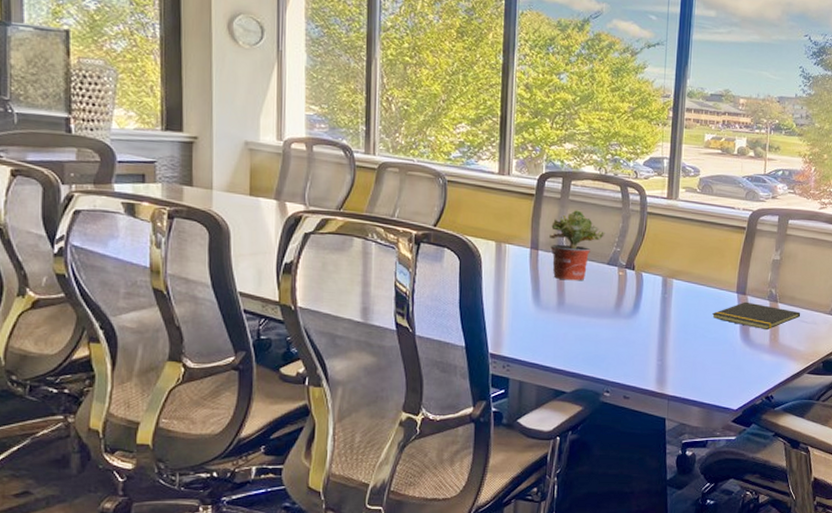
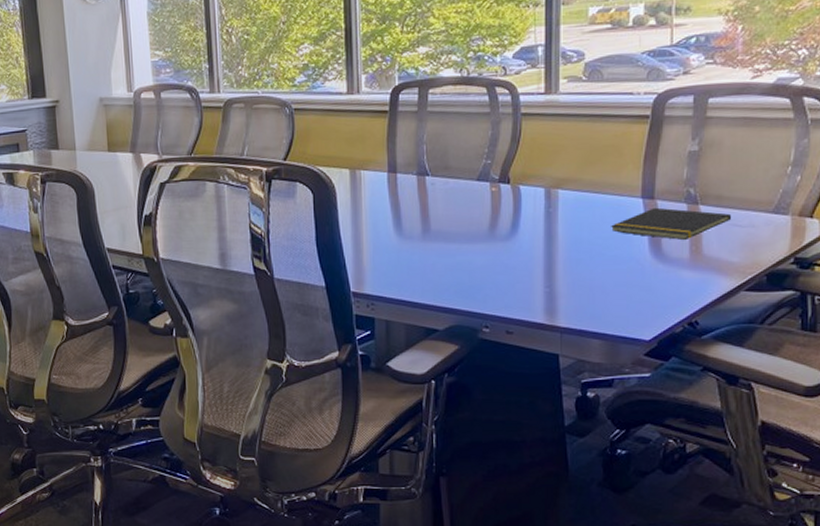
potted plant: present [549,210,605,281] -> none [408,122,472,204]

